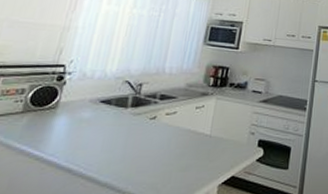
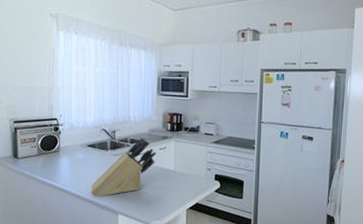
knife block: none [89,92,191,170] -> present [90,137,156,196]

